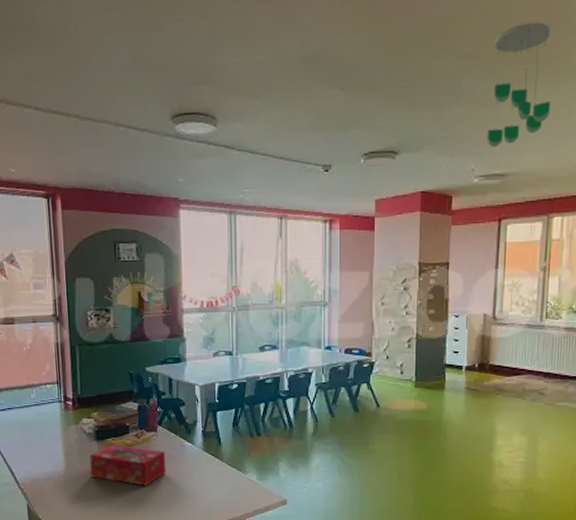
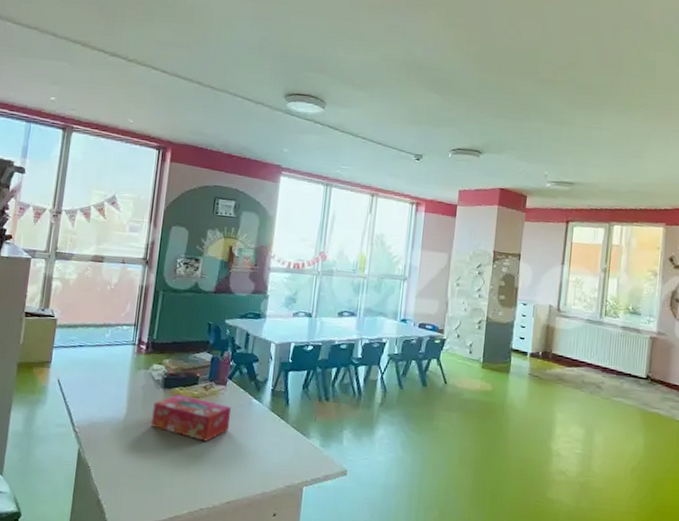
ceiling mobile: present [487,22,551,148] -> none [559,62,616,159]

